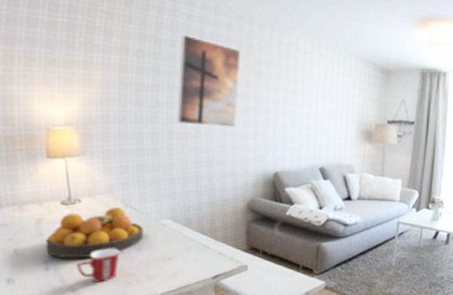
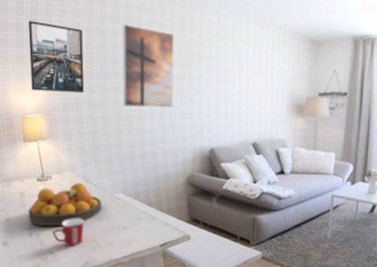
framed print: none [63,19,134,106] -> present [28,20,85,94]

